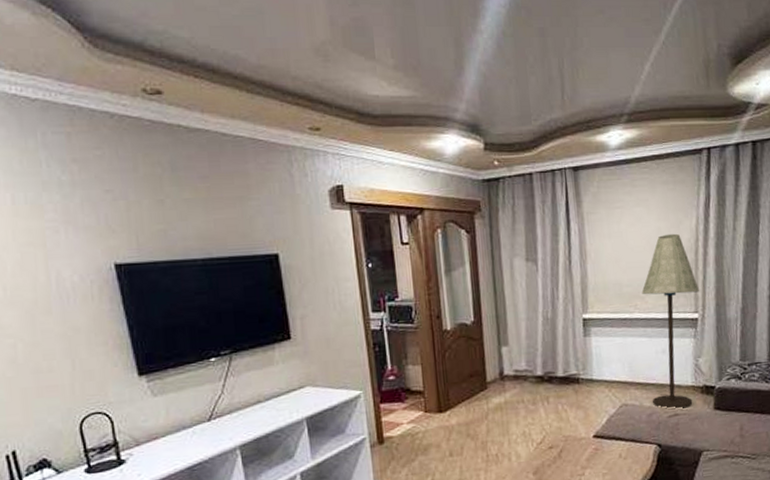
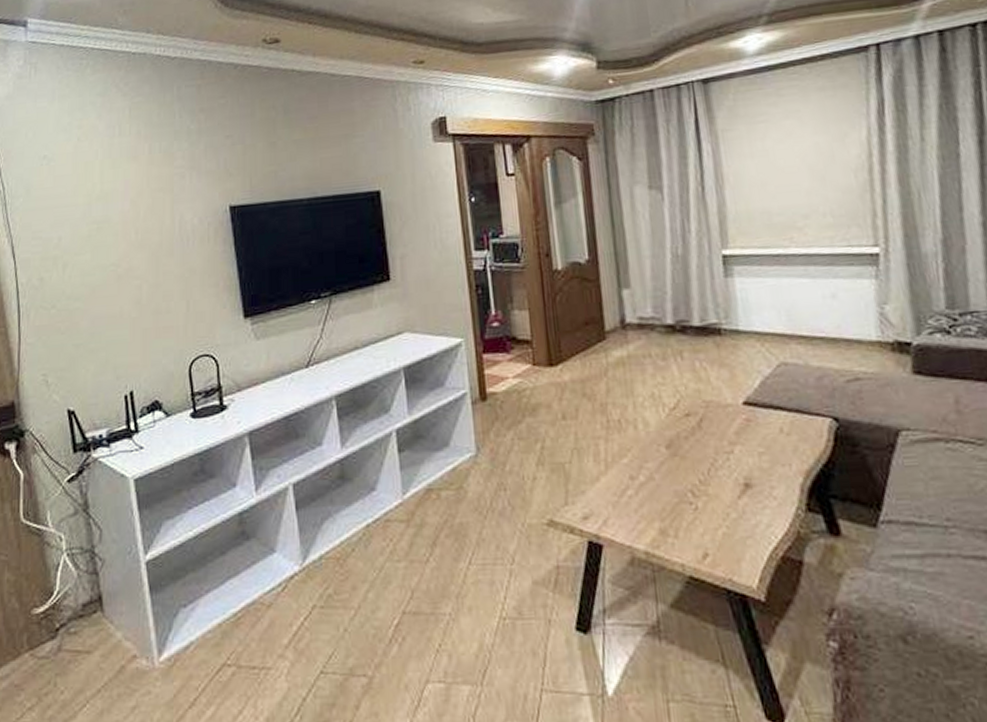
floor lamp: present [641,233,699,410] -> none [798,148,881,372]

